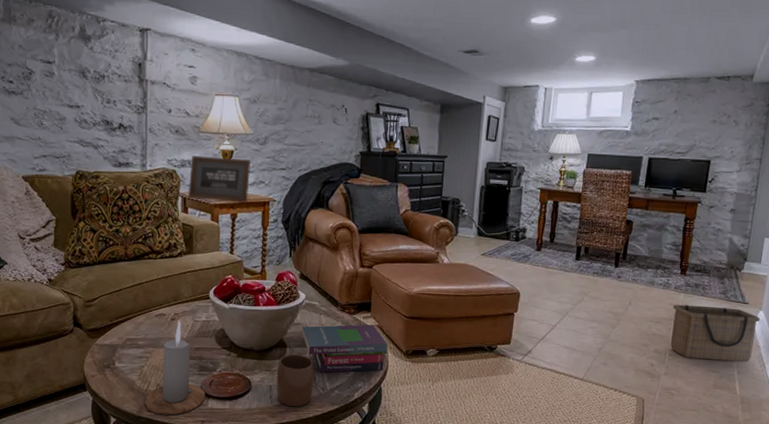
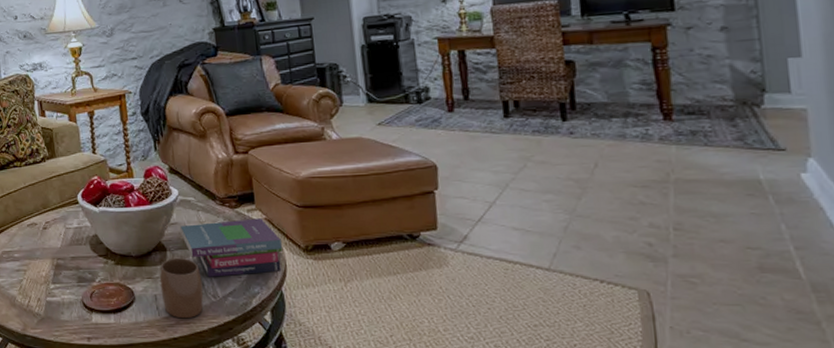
candle: present [144,320,205,415] -> none [27,228,88,332]
picture frame: present [188,156,250,201] -> none [42,54,103,101]
basket: present [670,304,760,362] -> none [662,158,813,233]

